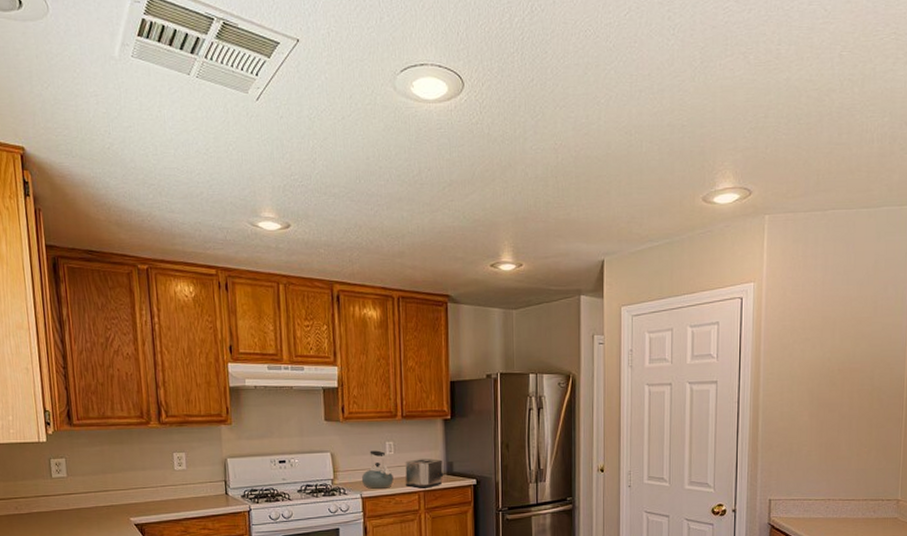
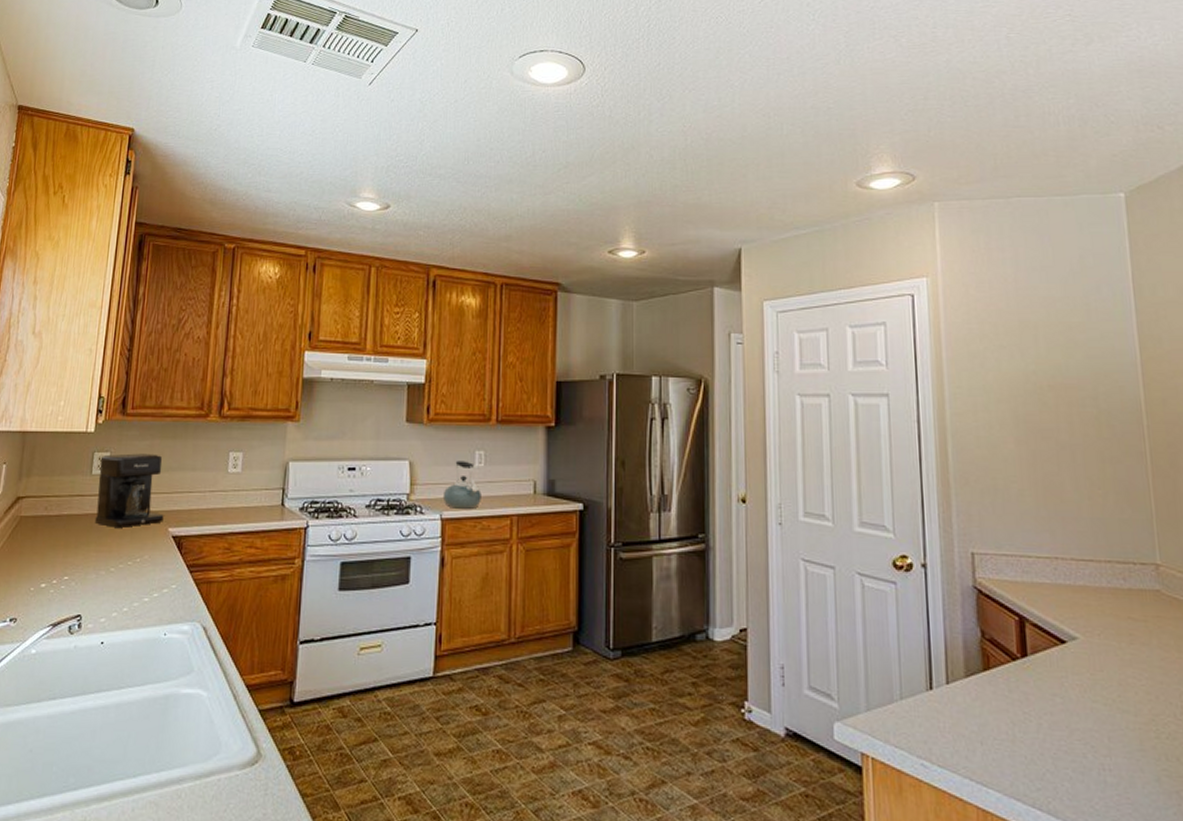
coffee maker: none [57,457,124,520] -> present [94,453,164,527]
toaster: present [405,458,444,489] -> none [495,474,544,512]

